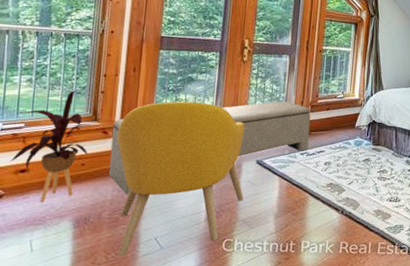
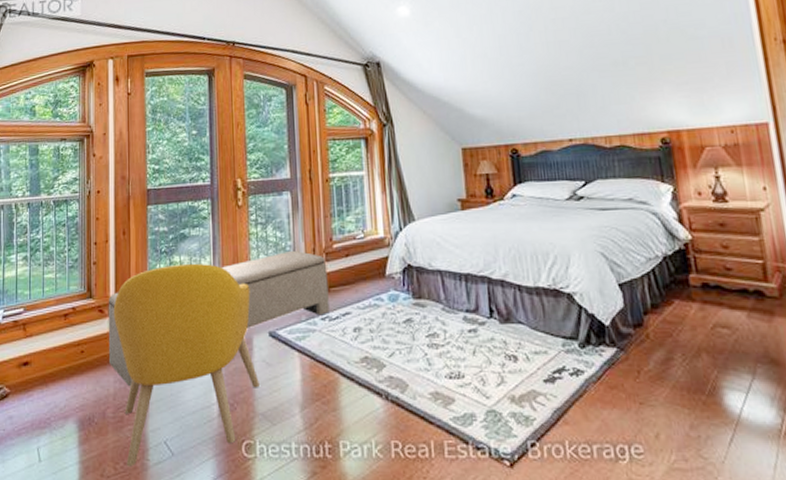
house plant: present [9,90,92,202] -> none [12,264,88,400]

